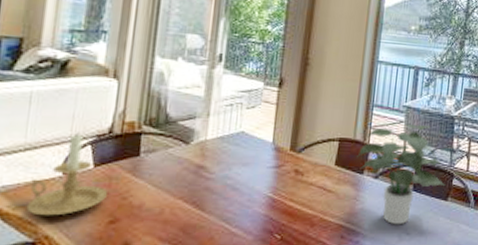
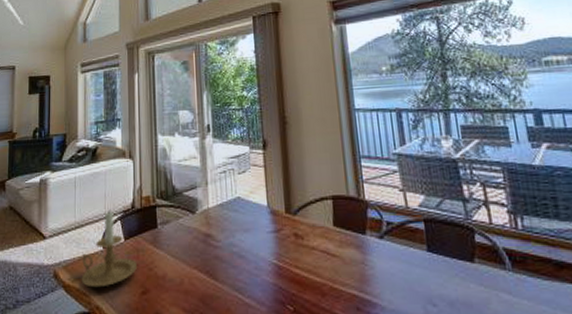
potted plant: present [357,123,446,225] -> none [355,173,467,294]

